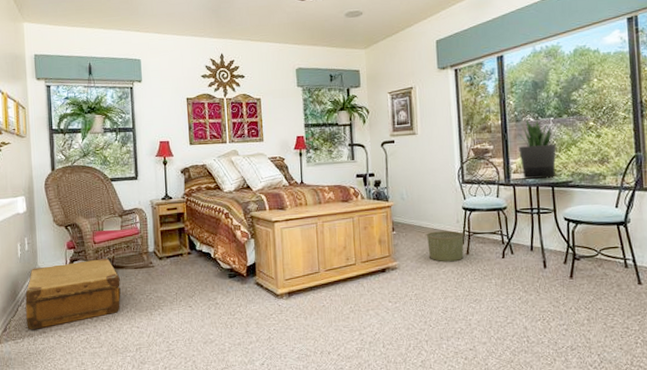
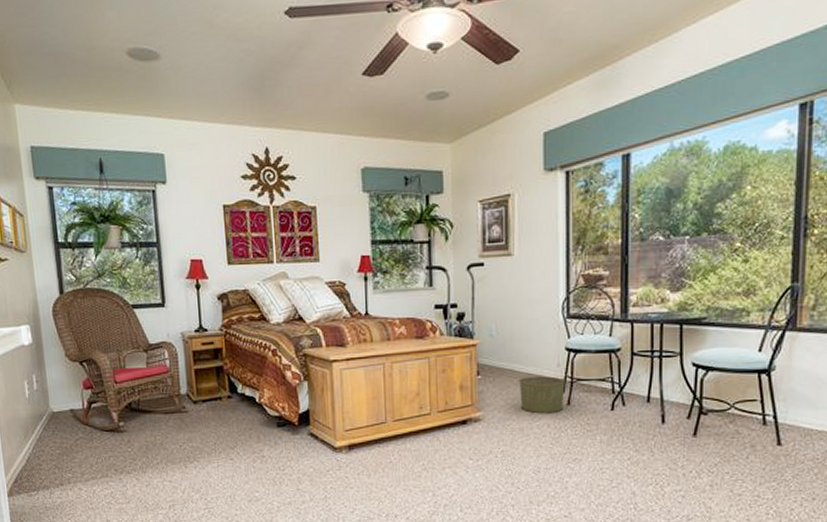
suitcase: present [25,258,121,329] -> none [37,401,150,481]
planter: present [517,117,556,179] -> none [641,235,689,314]

